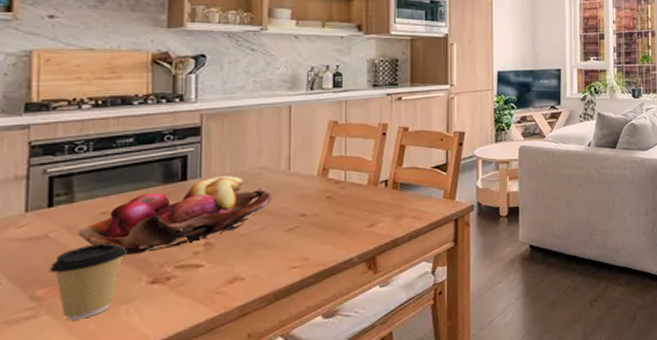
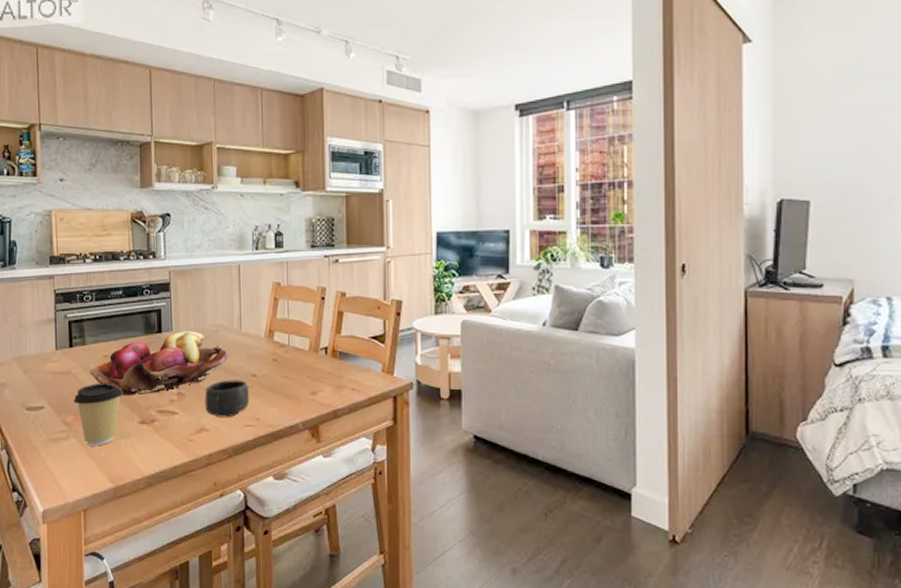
mug: none [240,221,297,264] -> present [204,380,250,418]

